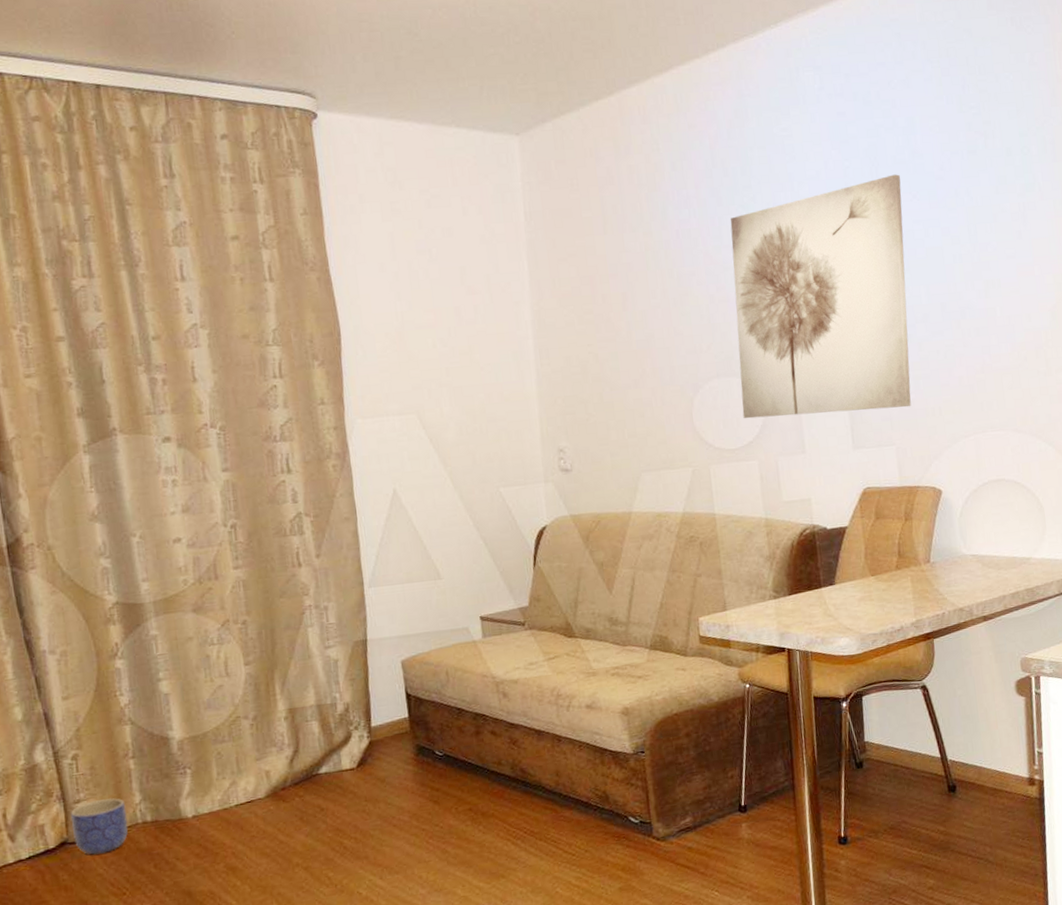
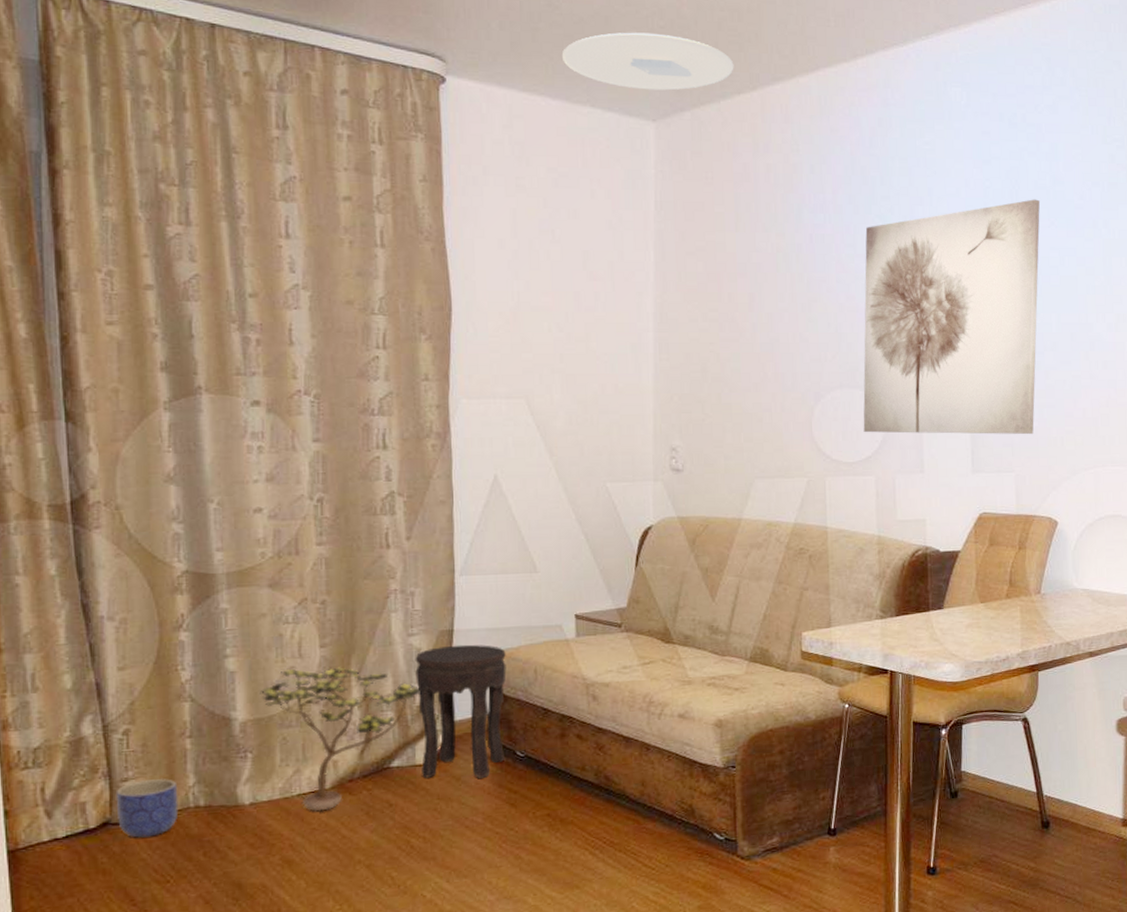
decorative plant: none [193,682,342,819] -> present [259,667,422,811]
side table: none [333,652,425,782] -> present [415,644,507,779]
ceiling light: none [424,49,590,106] -> present [561,32,734,91]

